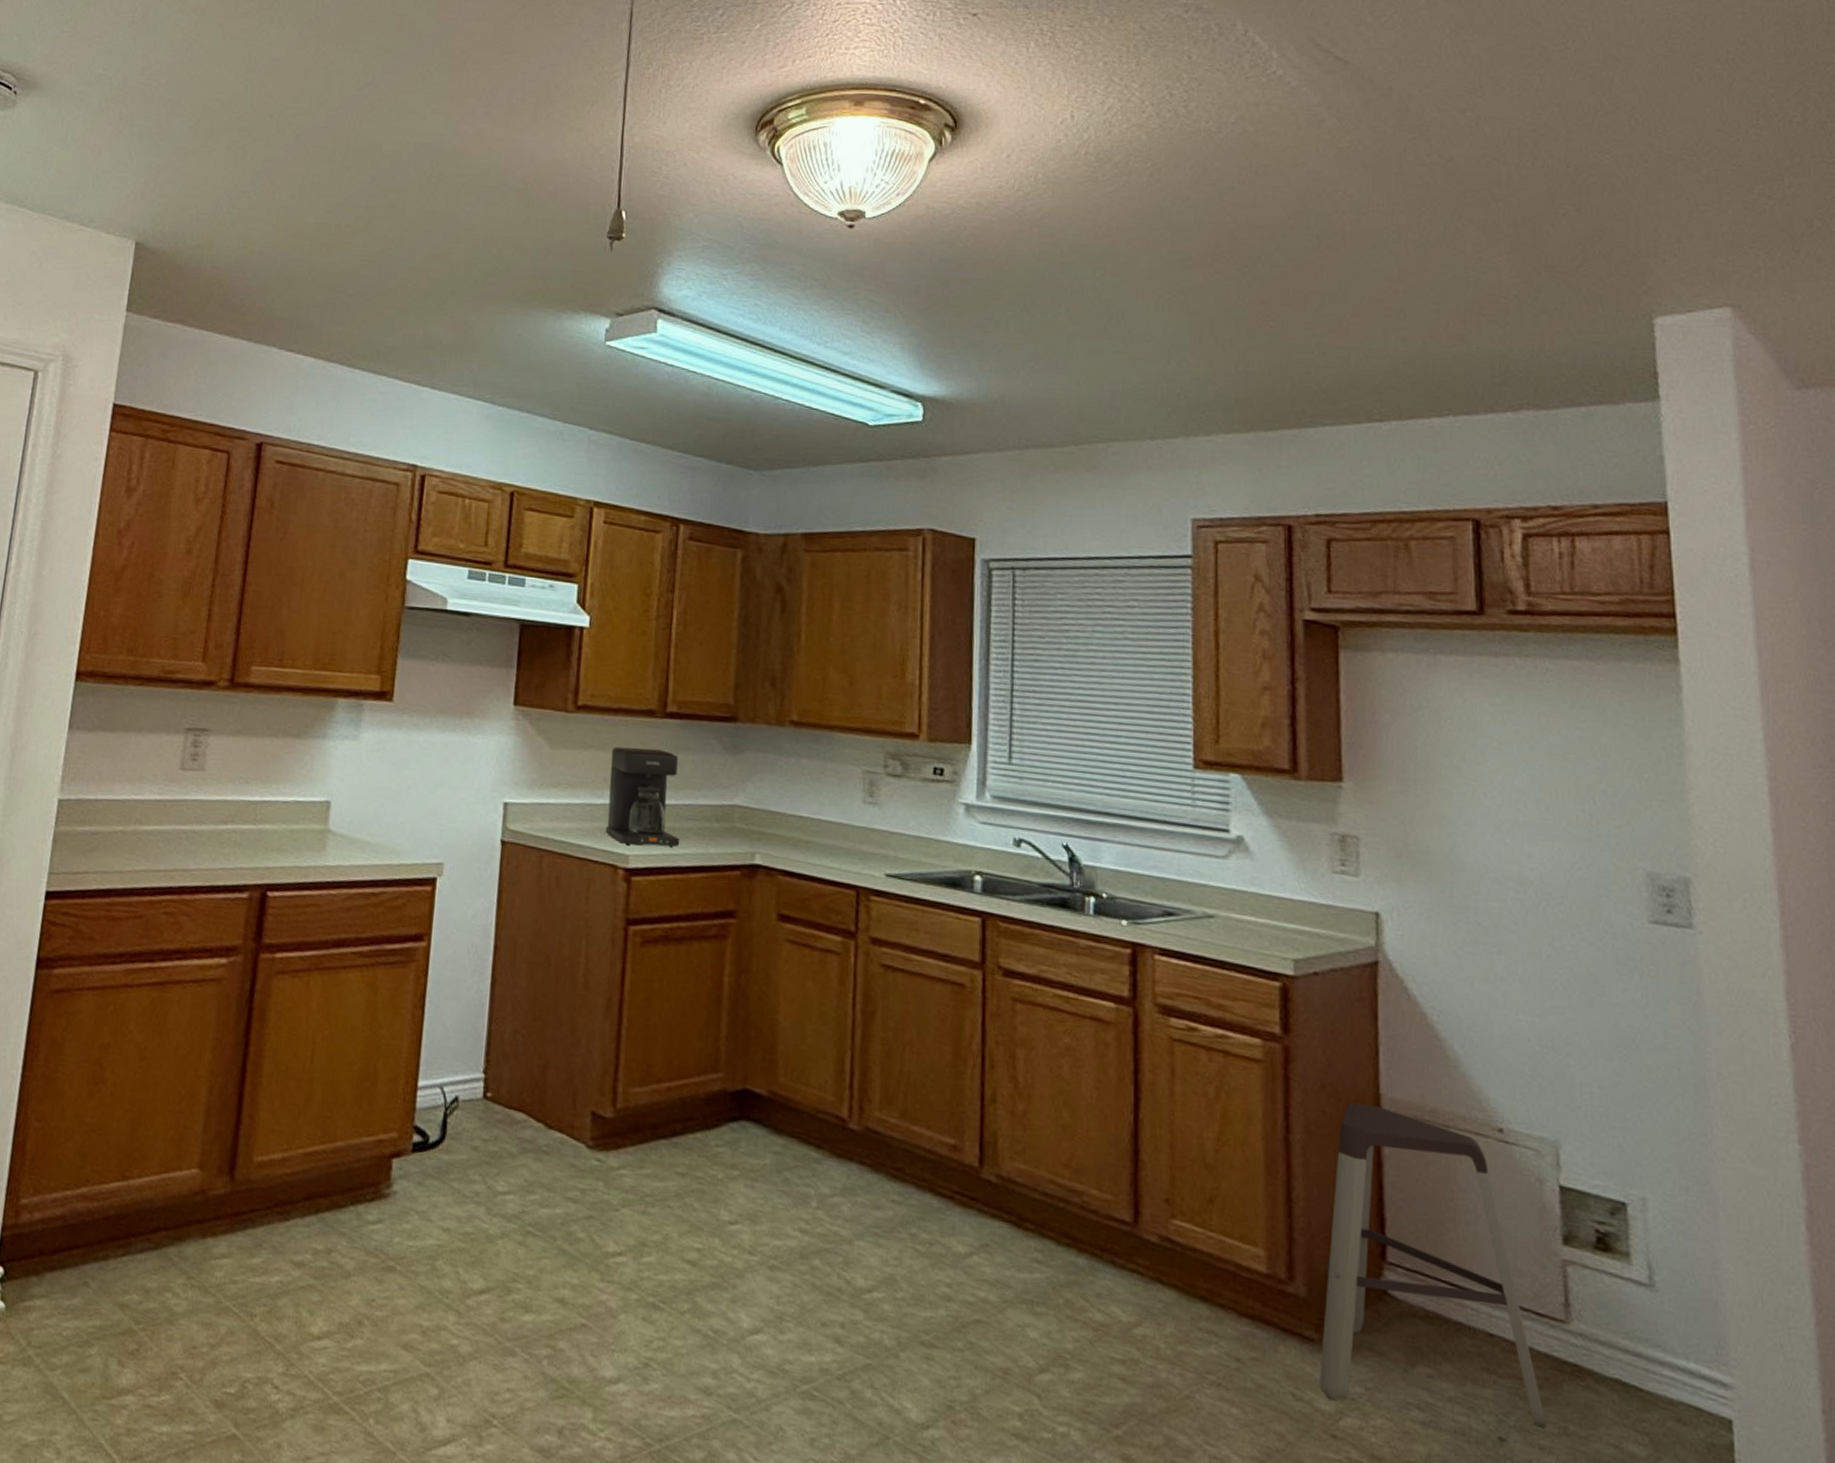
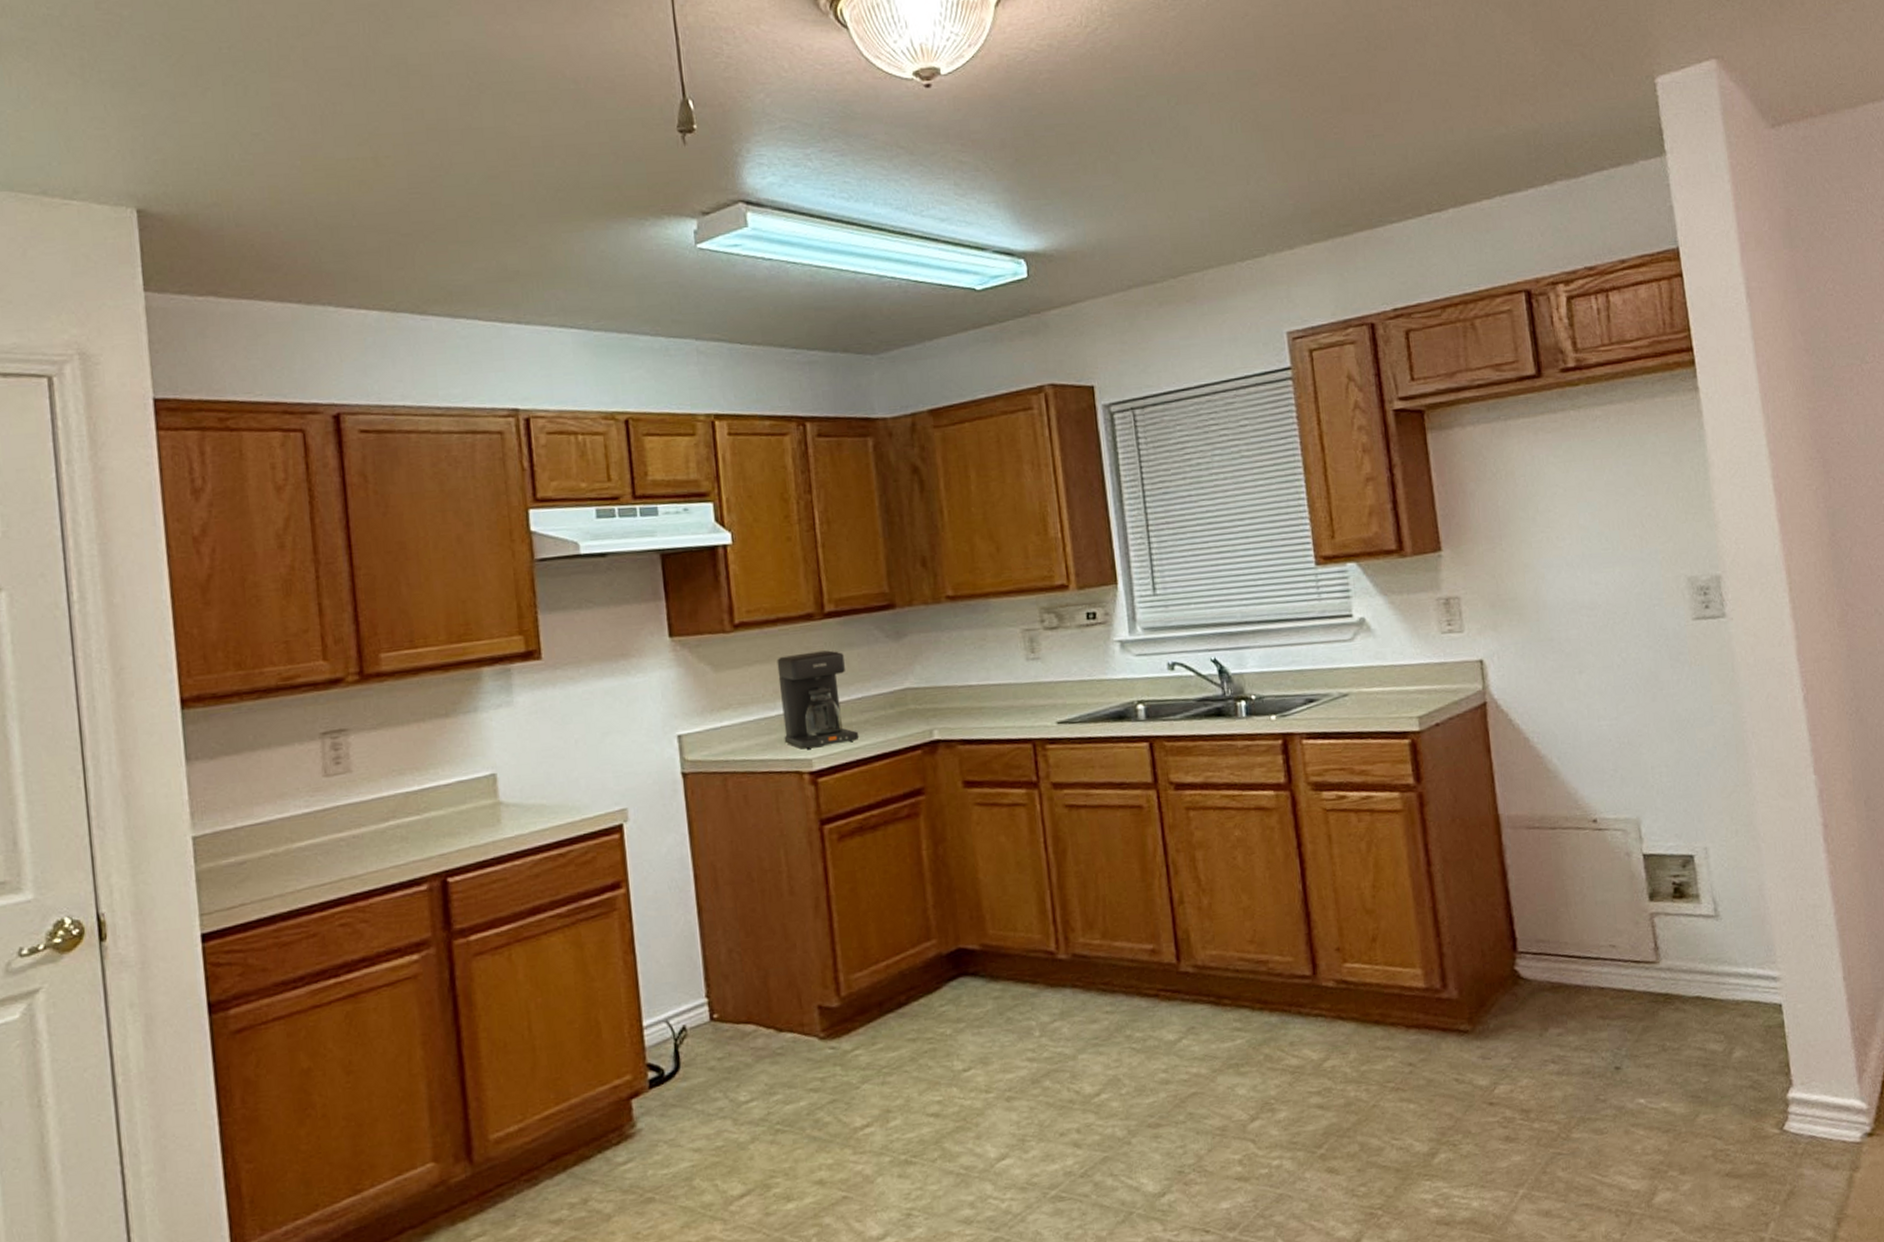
step stool: present [1319,1103,1547,1428] -> none [1469,824,1649,1076]

